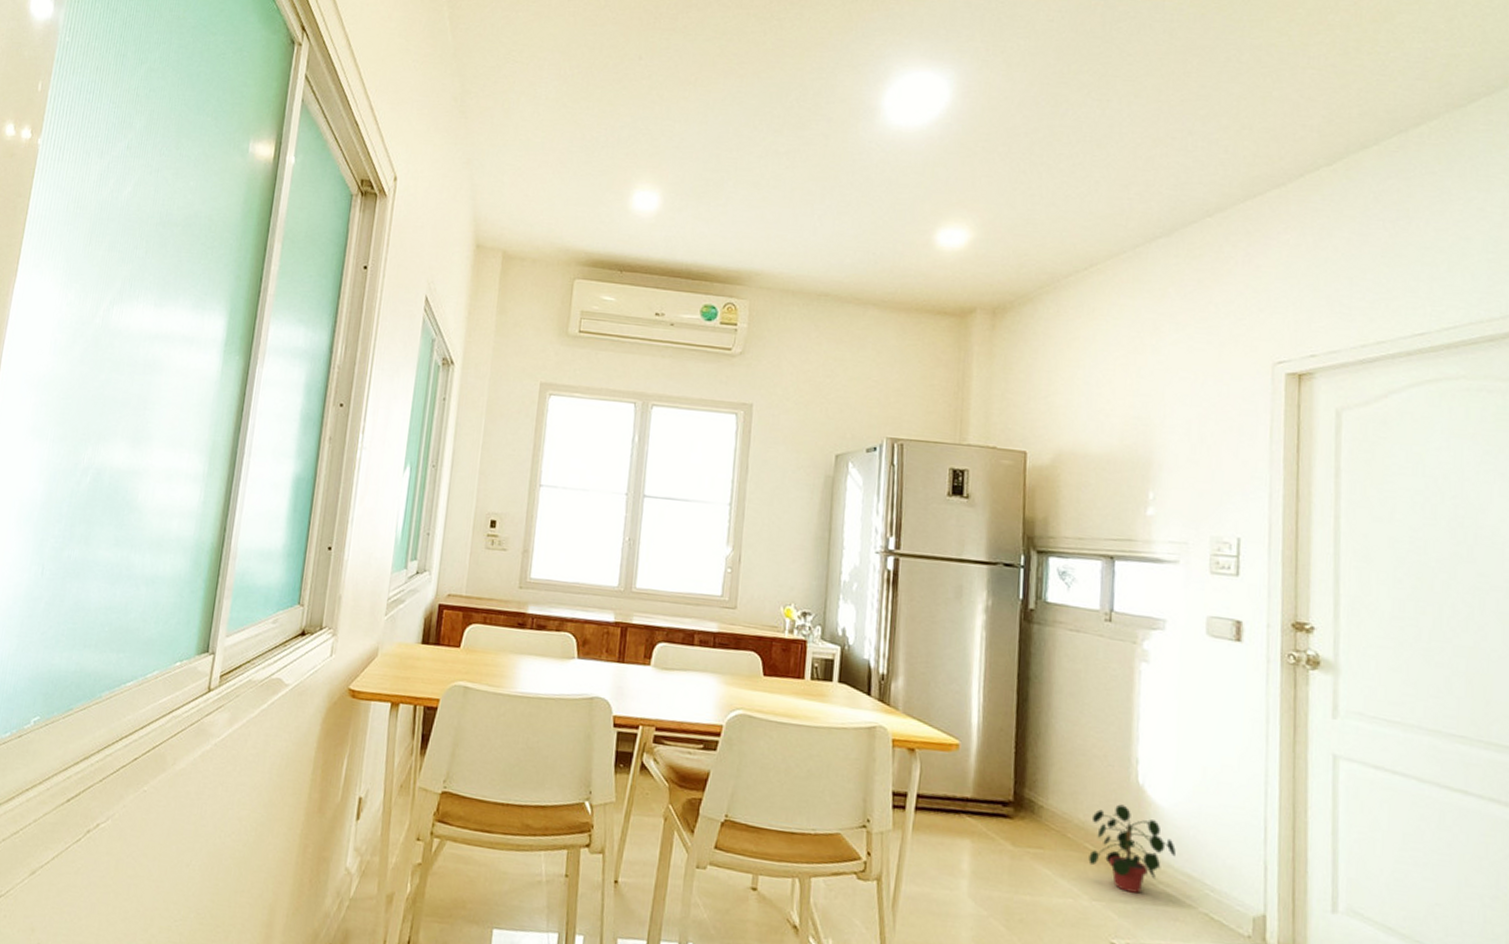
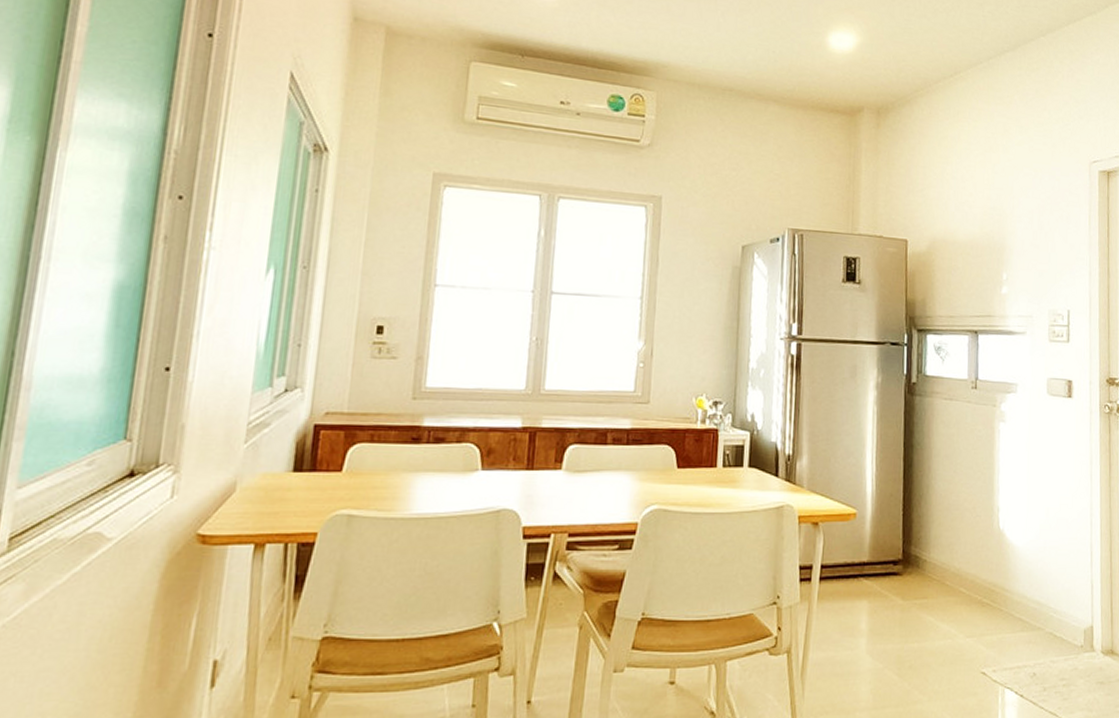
potted plant: present [1088,804,1176,894] -> none [963,549,1028,625]

